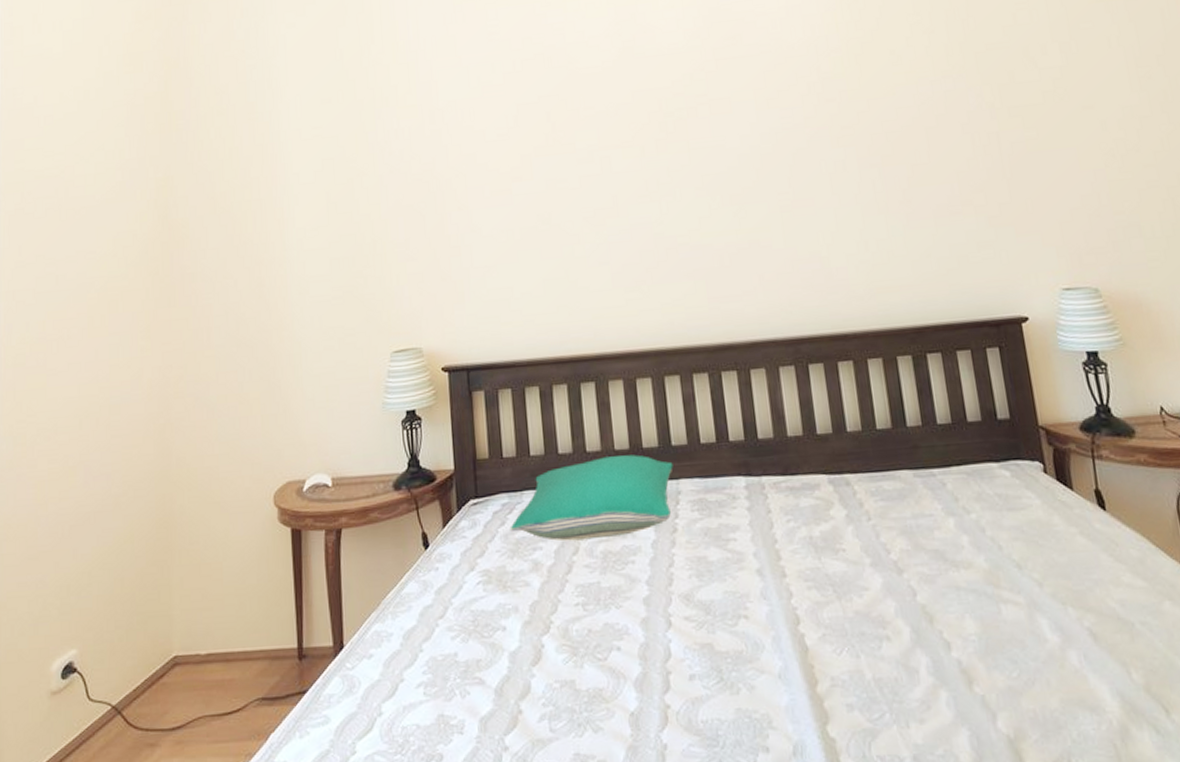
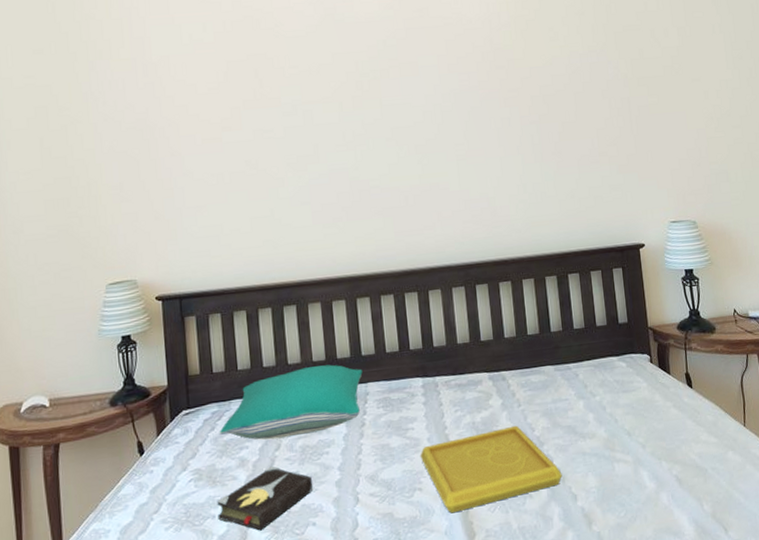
hardback book: none [507,573,617,651] -> present [217,466,313,531]
serving tray: none [744,544,930,652] -> present [420,425,562,514]

